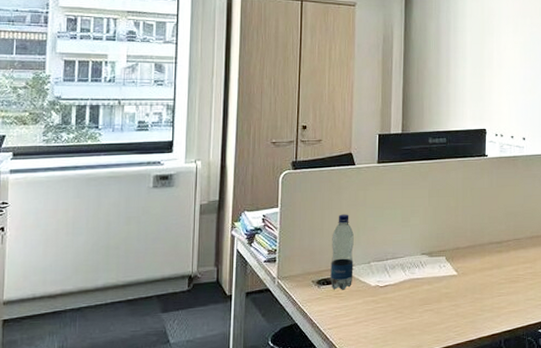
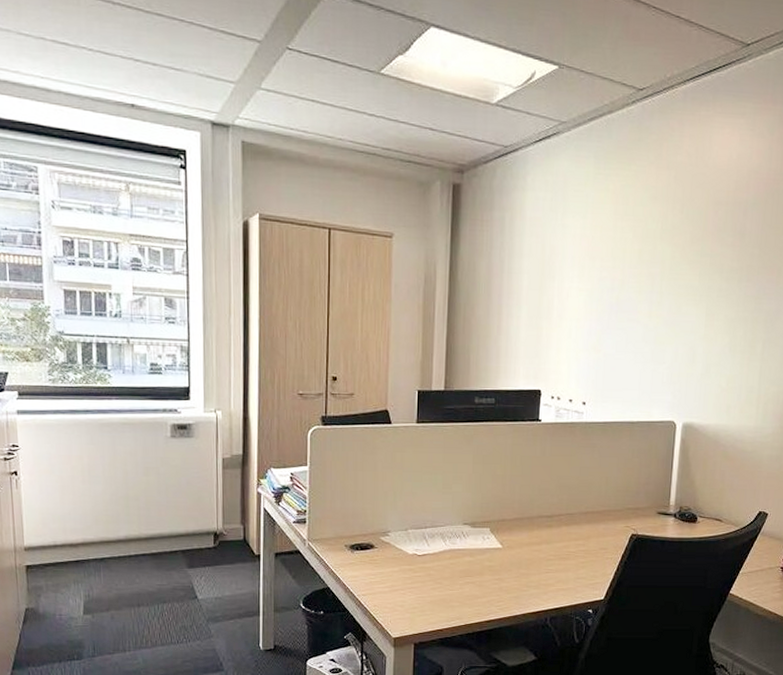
bottle: present [330,214,354,290] -> none [364,477,390,557]

